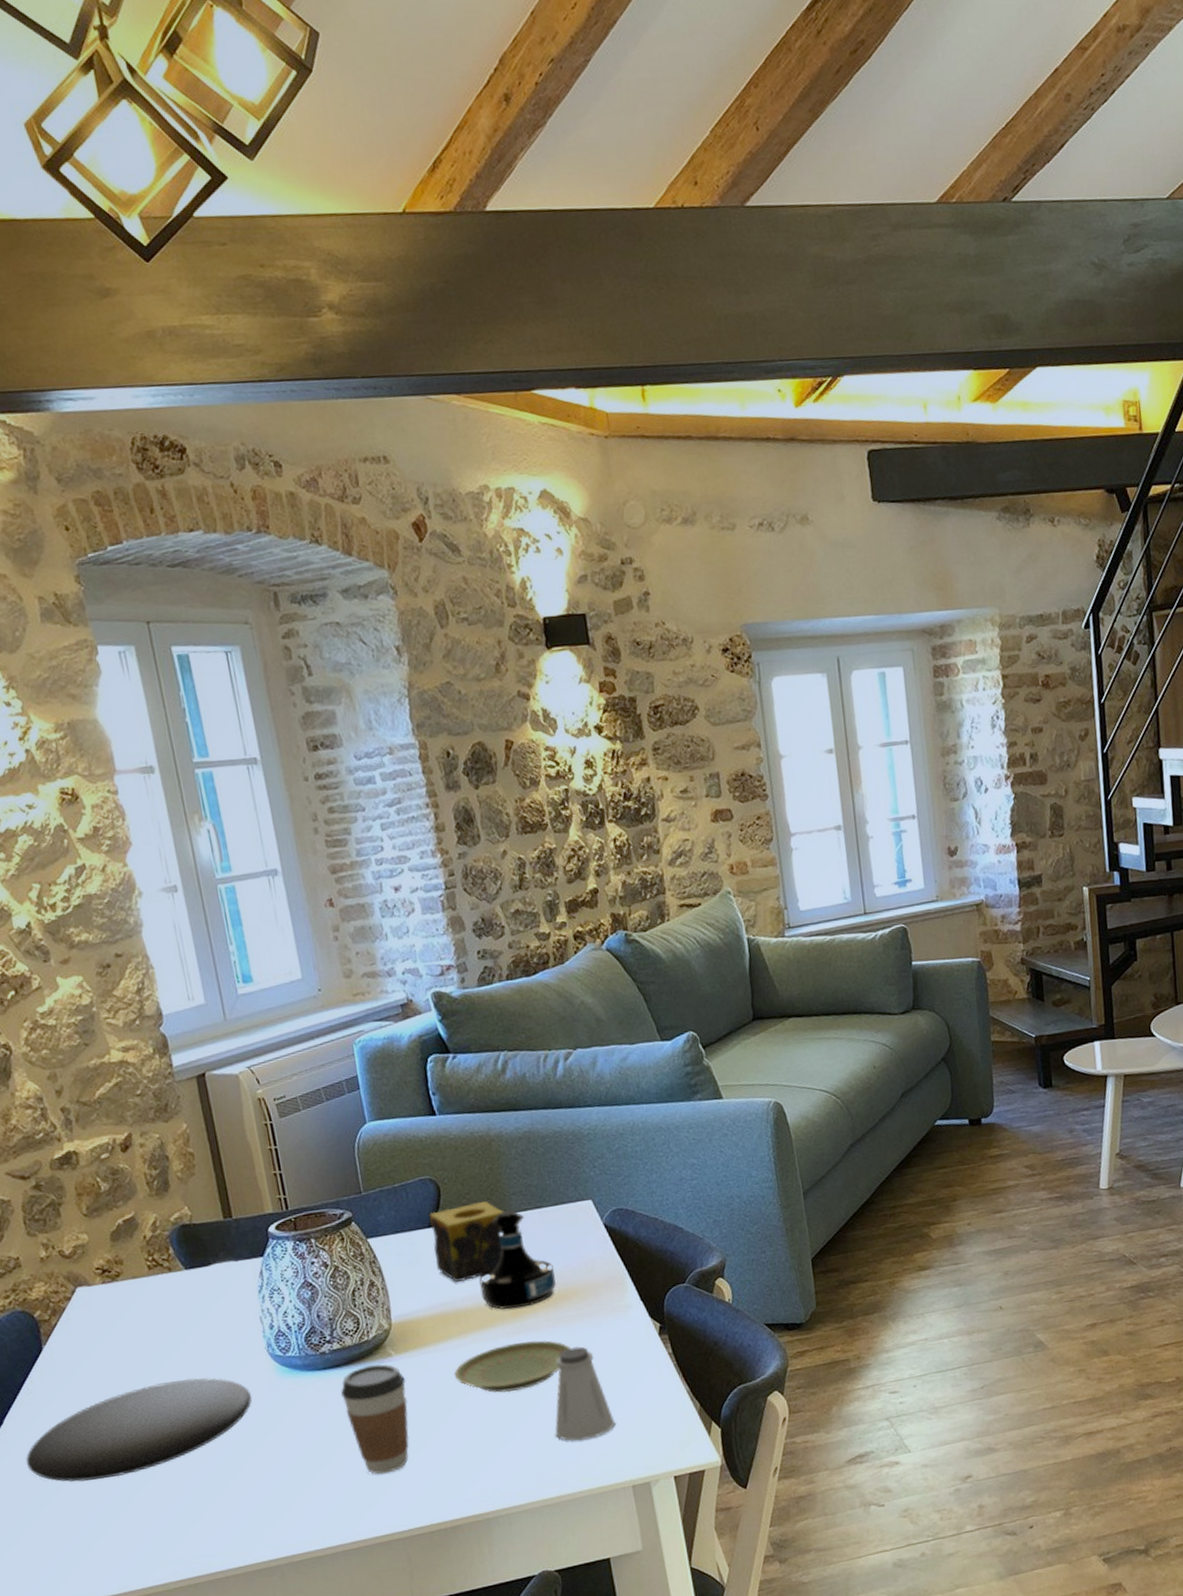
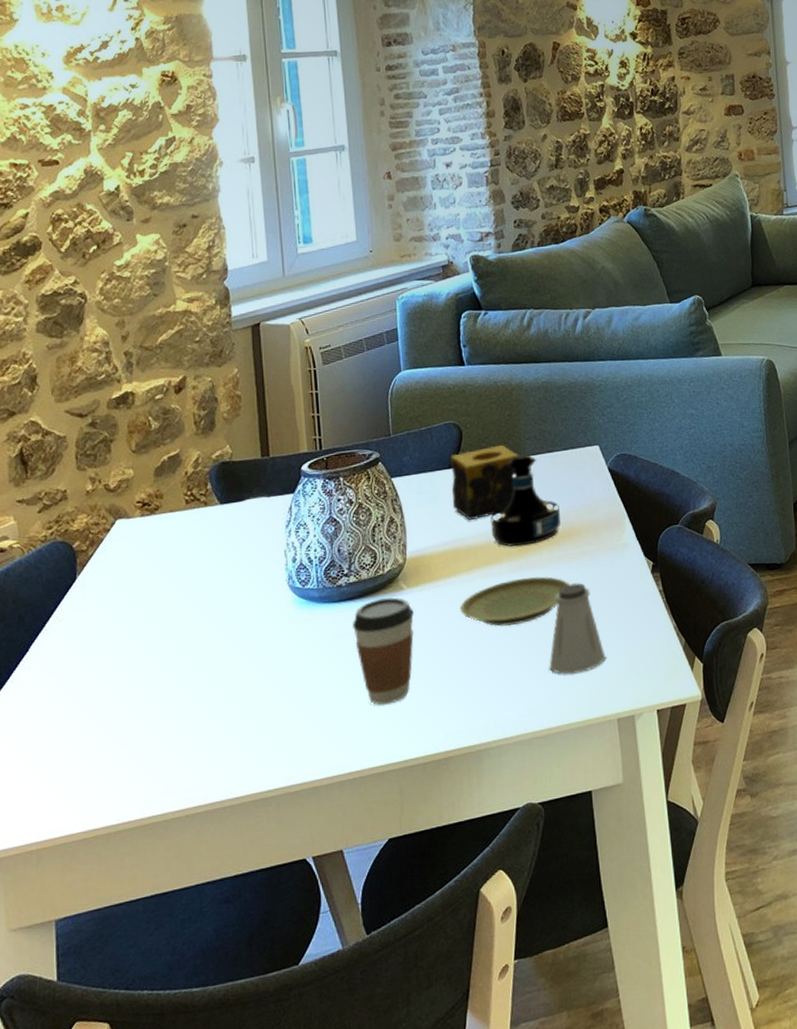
plate: present [25,1378,252,1482] -> none [45,608,269,710]

